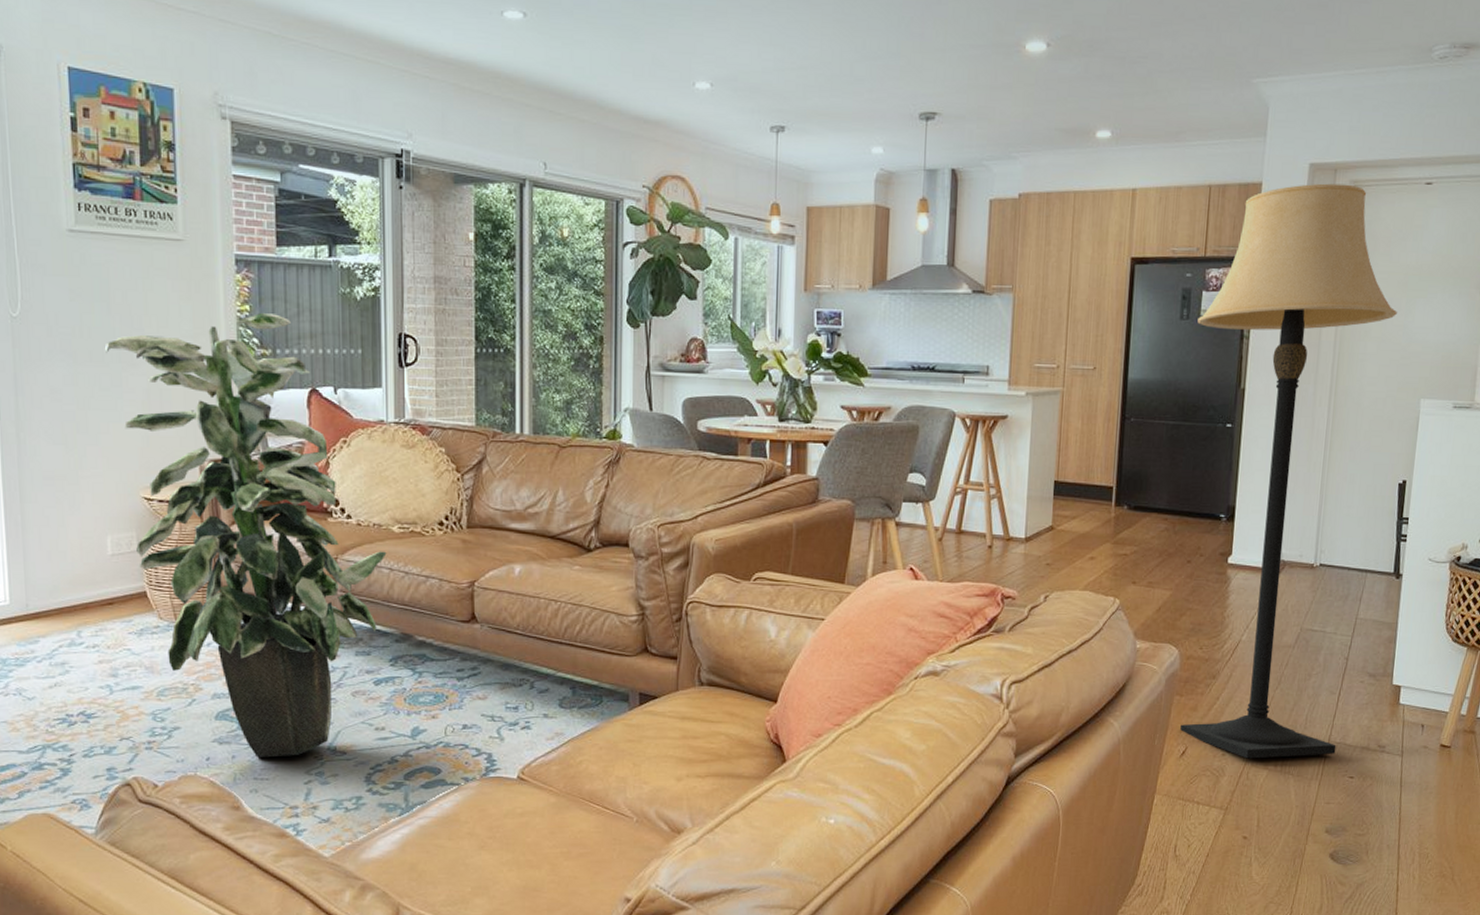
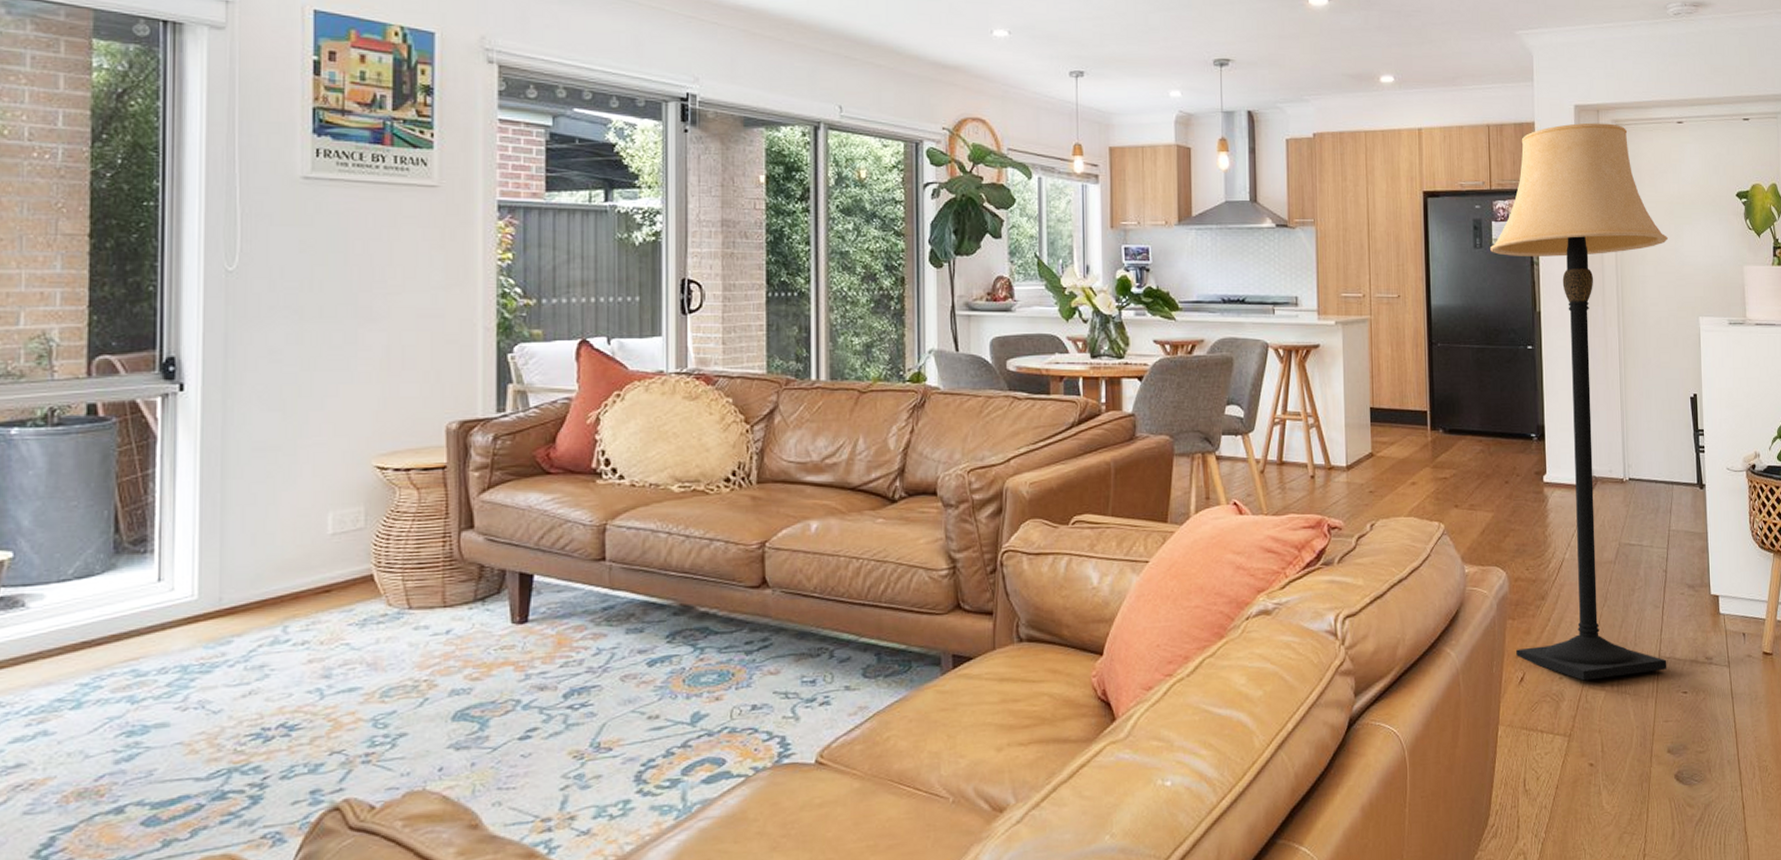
indoor plant: present [104,313,387,758] -> none [338,261,665,763]

